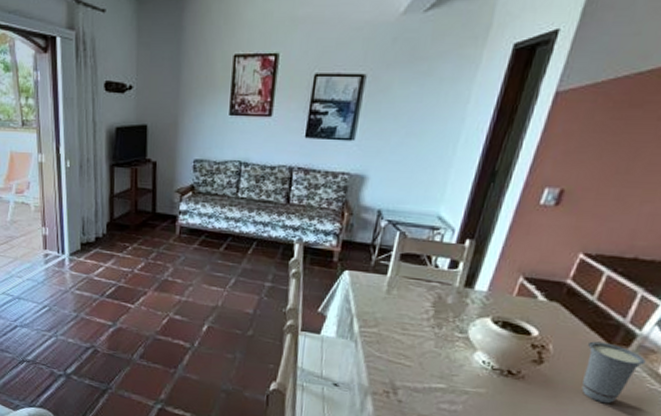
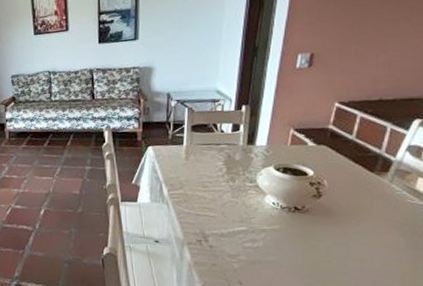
cup: present [582,341,647,404] -> none [355,171,404,222]

